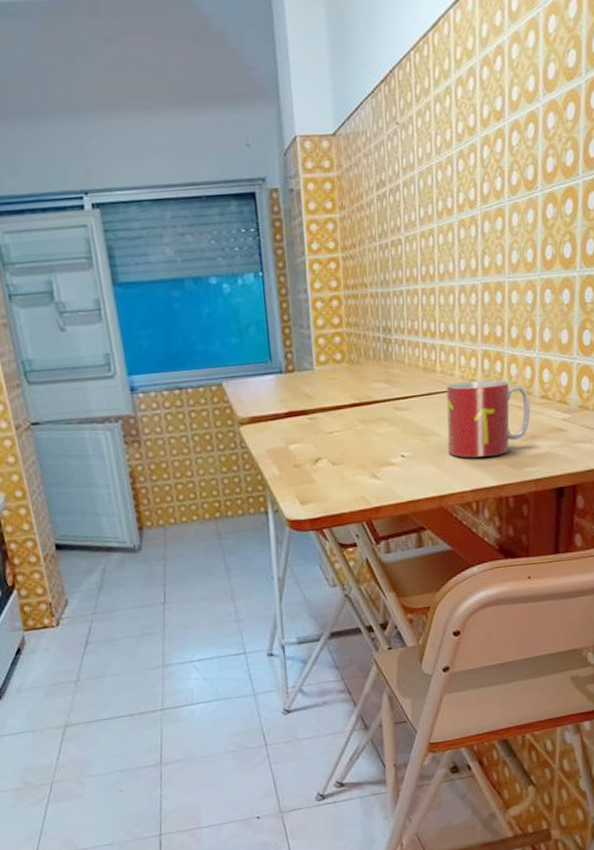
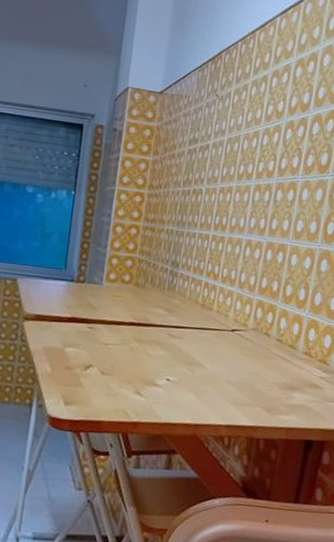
mug: present [446,379,531,458] -> none [211,323,294,398]

